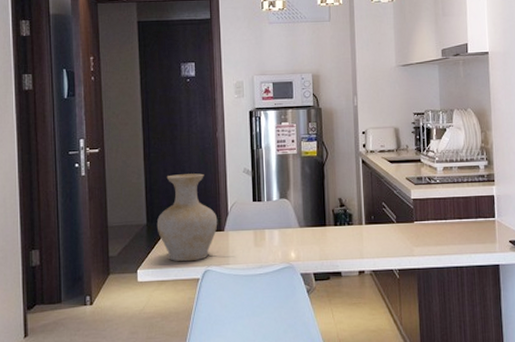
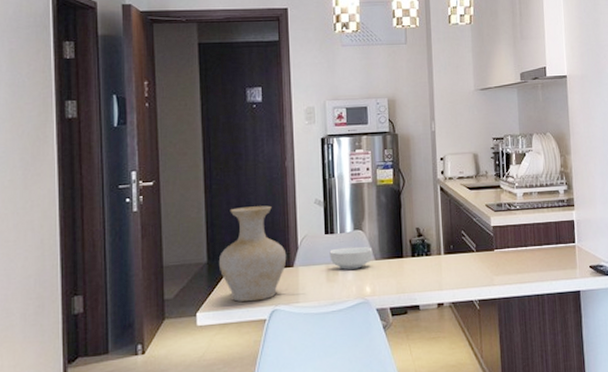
cereal bowl: none [257,214,298,236] -> present [329,246,373,270]

